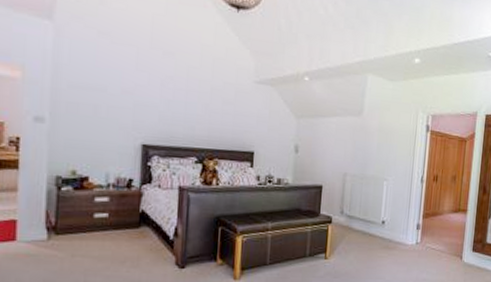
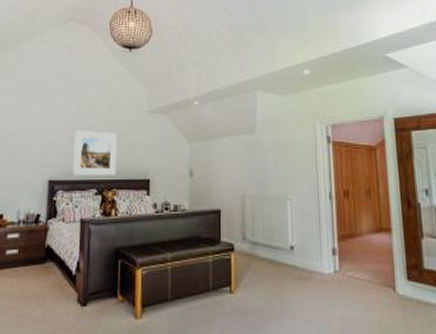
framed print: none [170,92,220,145] -> present [72,130,117,175]

